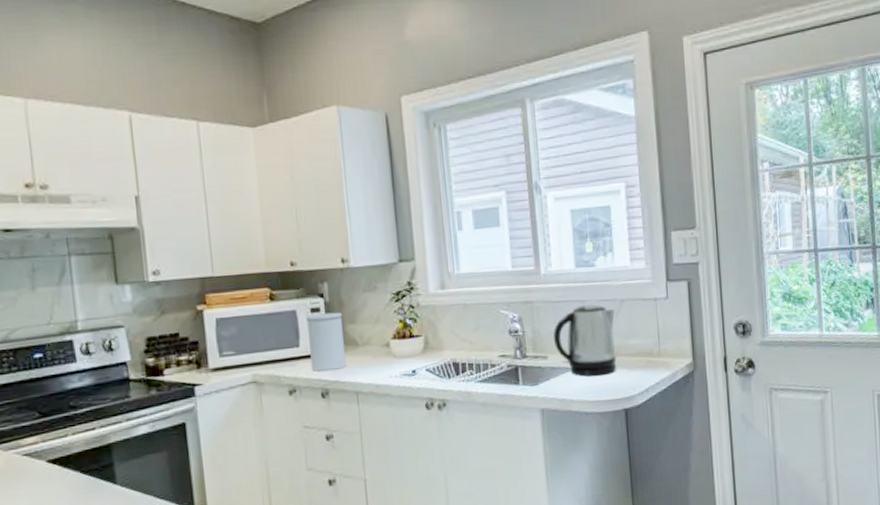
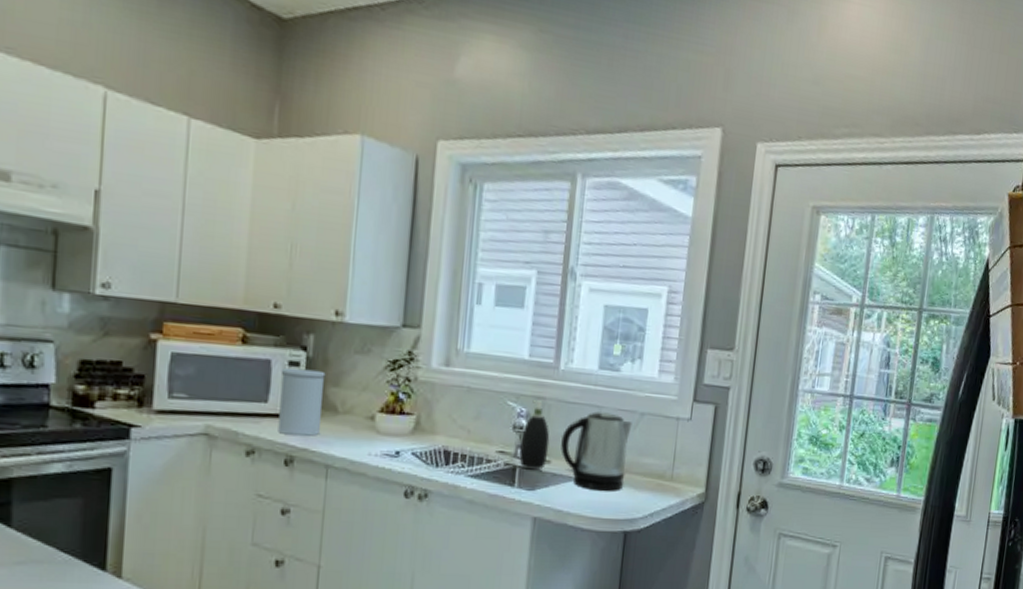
soap dispenser: none [518,305,544,367] -> present [519,400,550,470]

